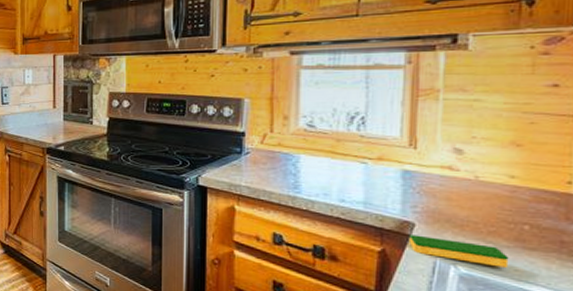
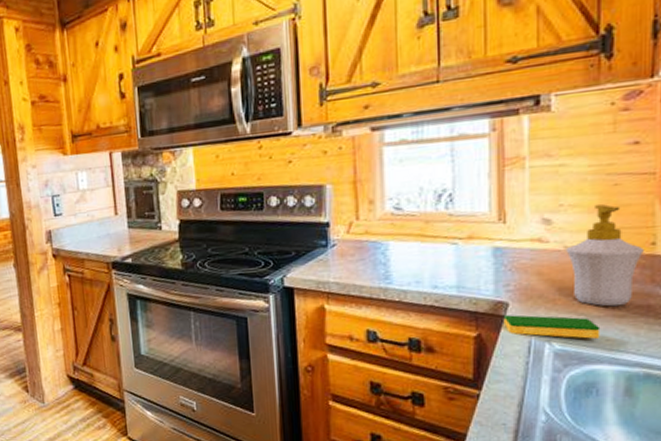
soap bottle: none [476,141,559,239] -> present [566,204,644,307]

